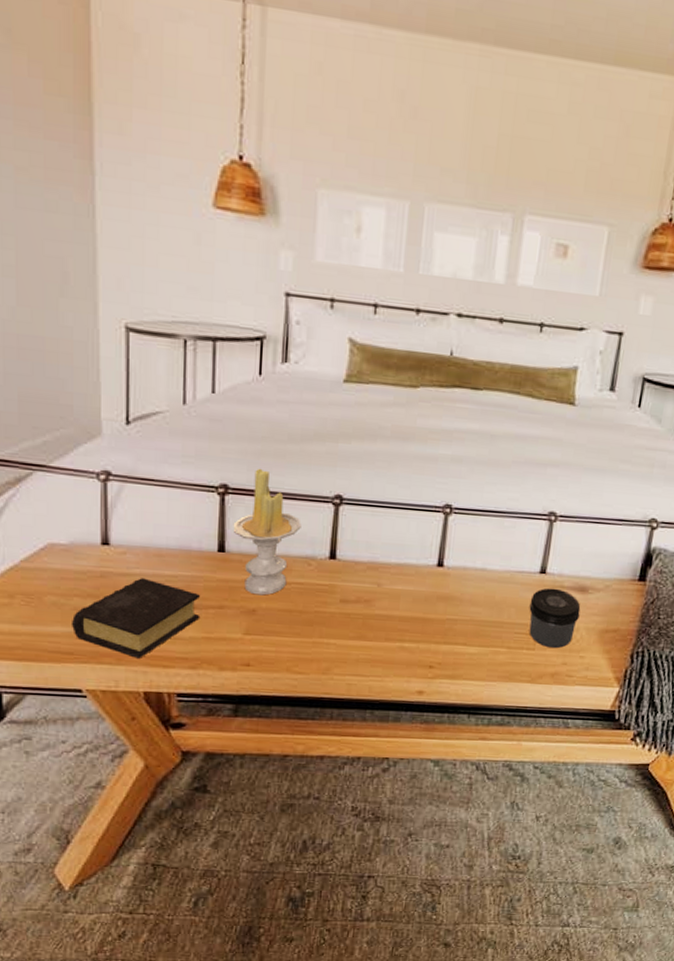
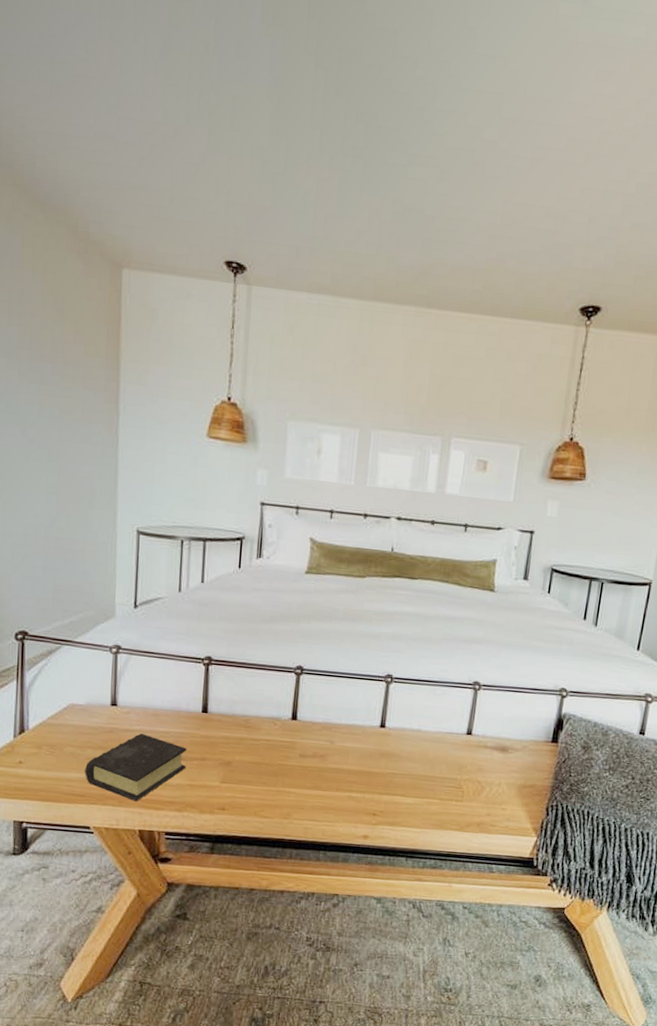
candle: present [233,468,301,596] -> none [214,643,269,750]
jar: present [529,588,581,649] -> none [457,747,502,801]

